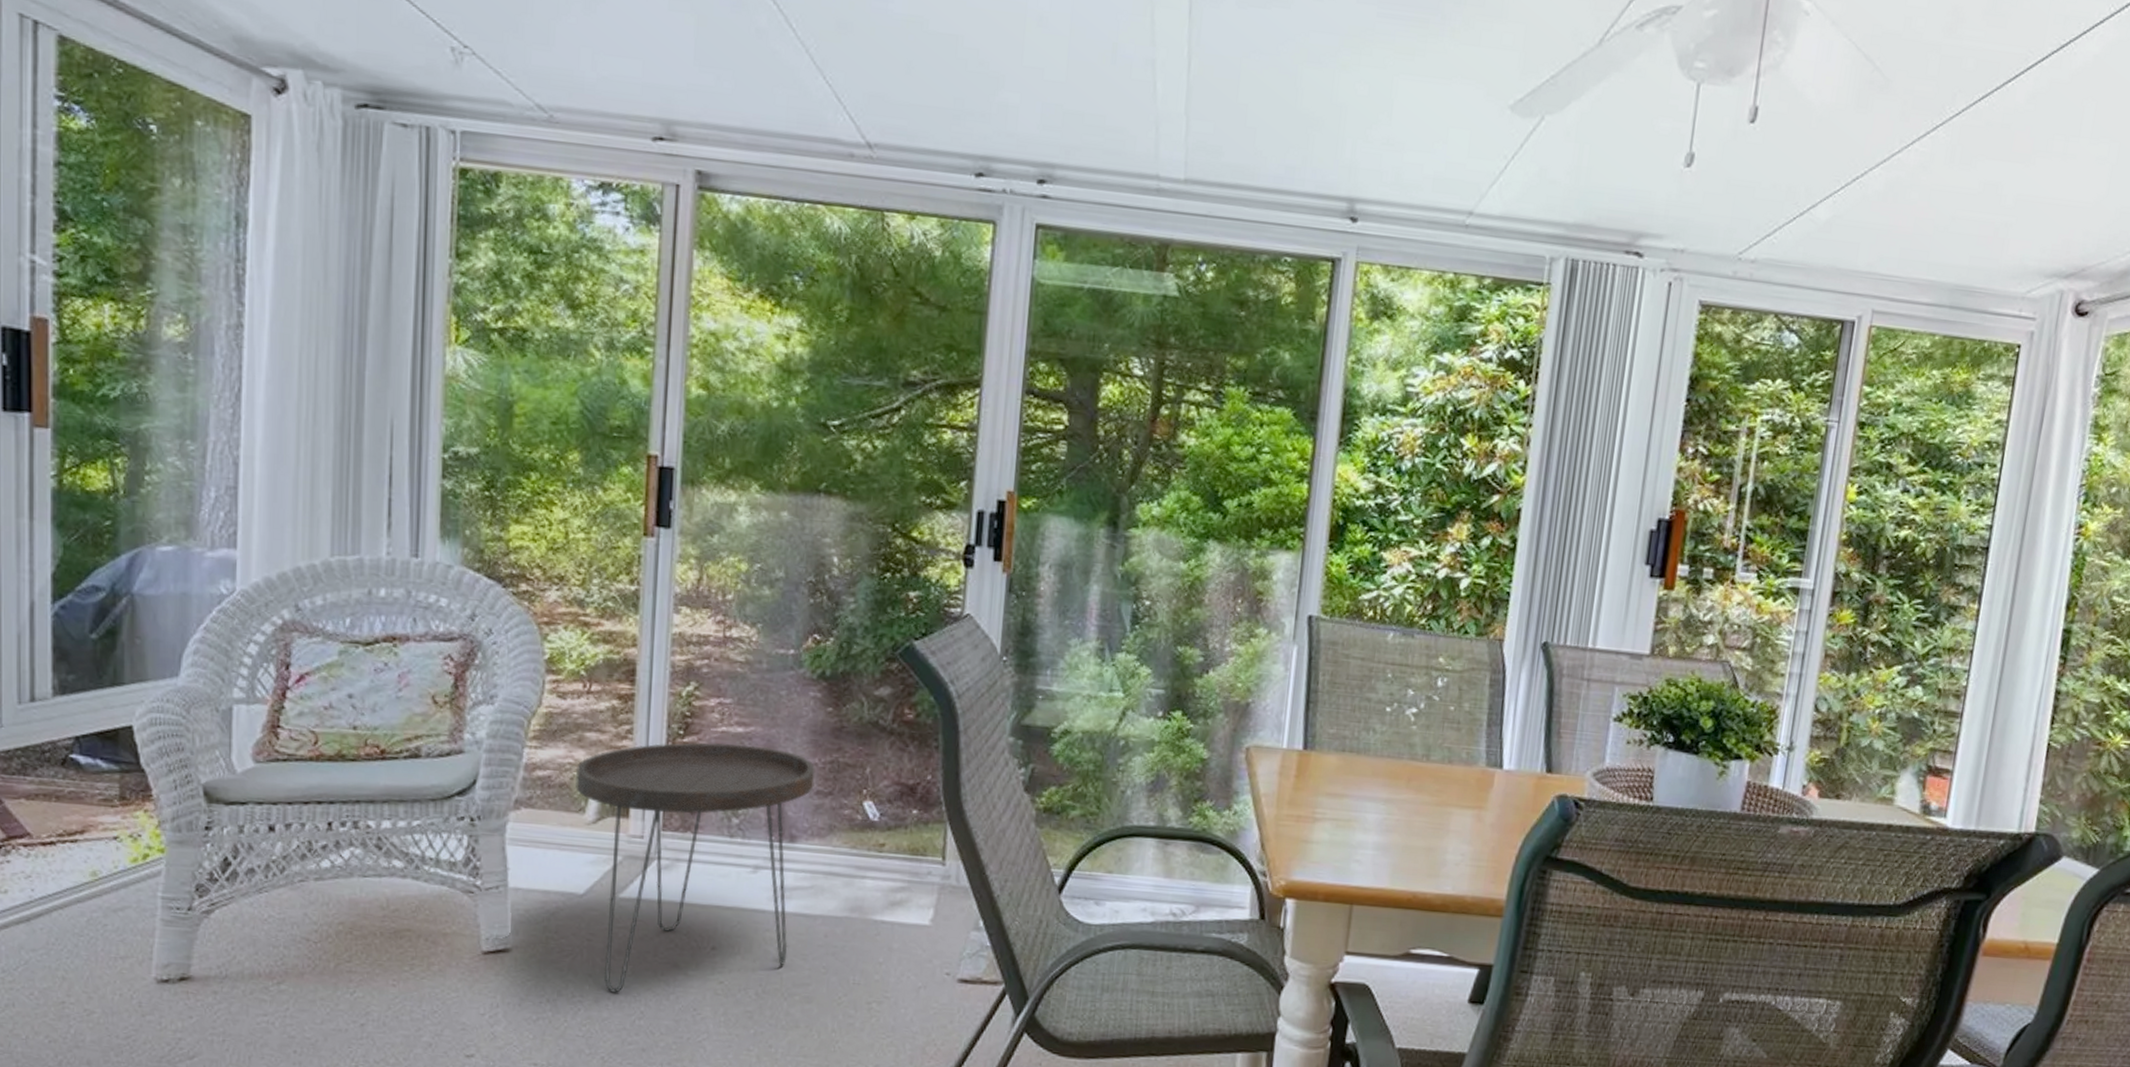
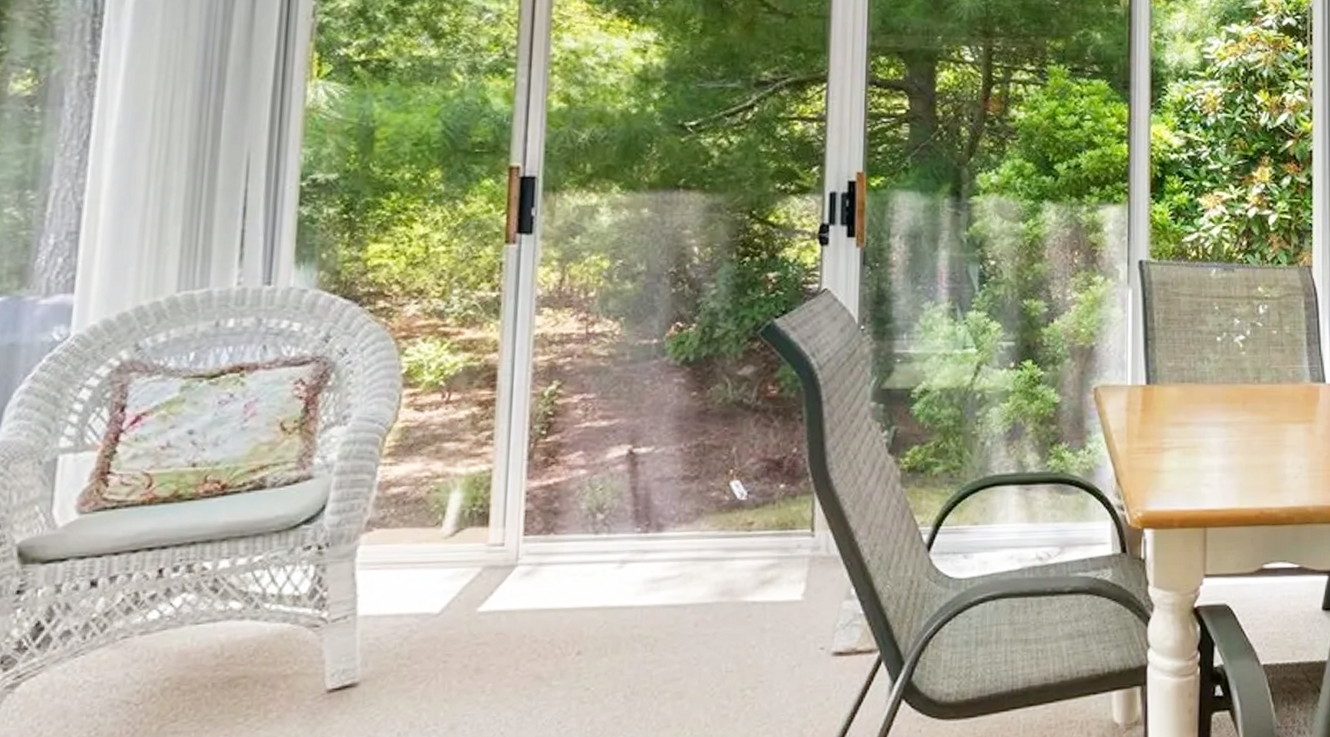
side table: present [576,742,815,994] -> none [432,437,681,717]

